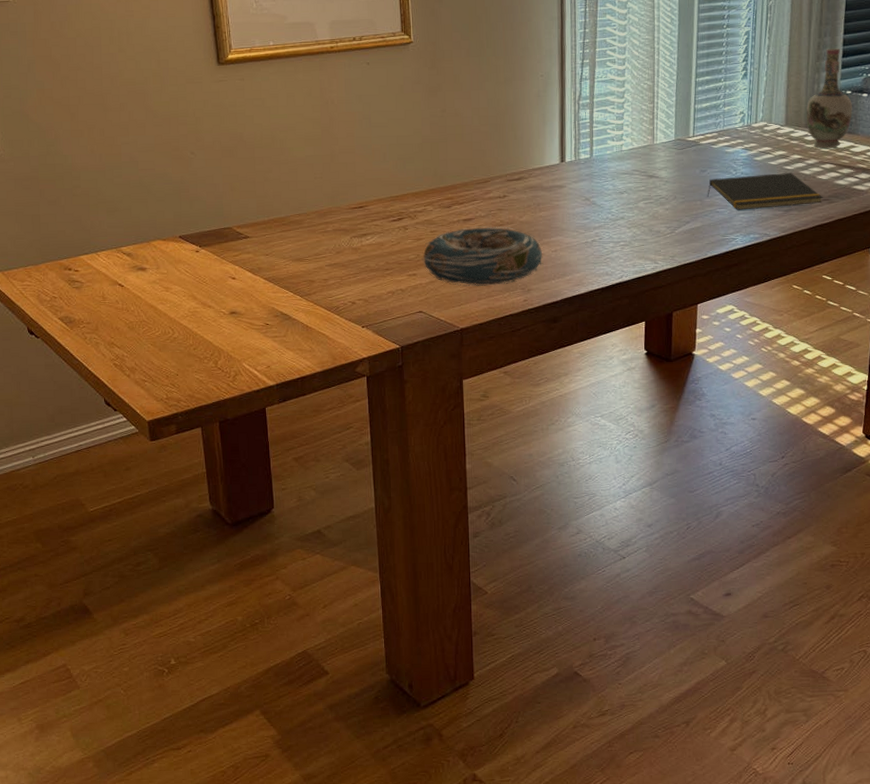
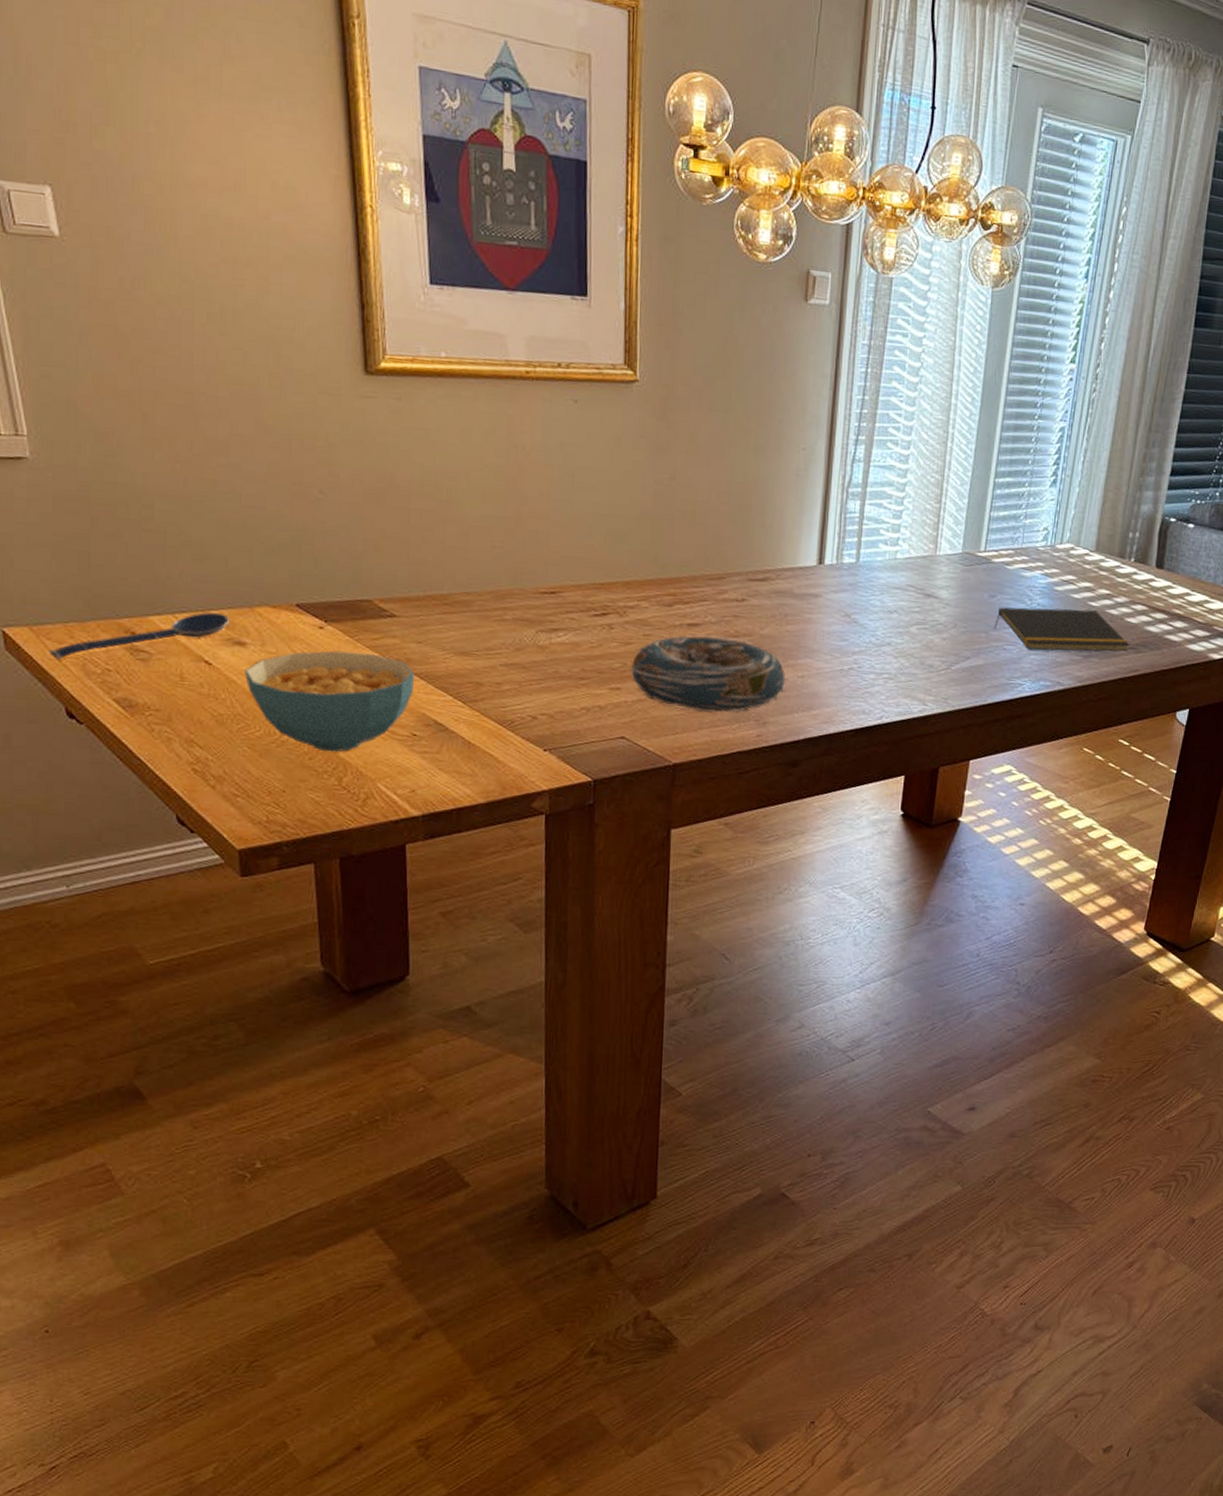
spoon: none [15,248,134,293] -> present [49,612,229,659]
cereal bowl: none [145,266,265,343] -> present [243,650,415,752]
vase: present [806,48,852,149] -> none [1120,462,1175,586]

